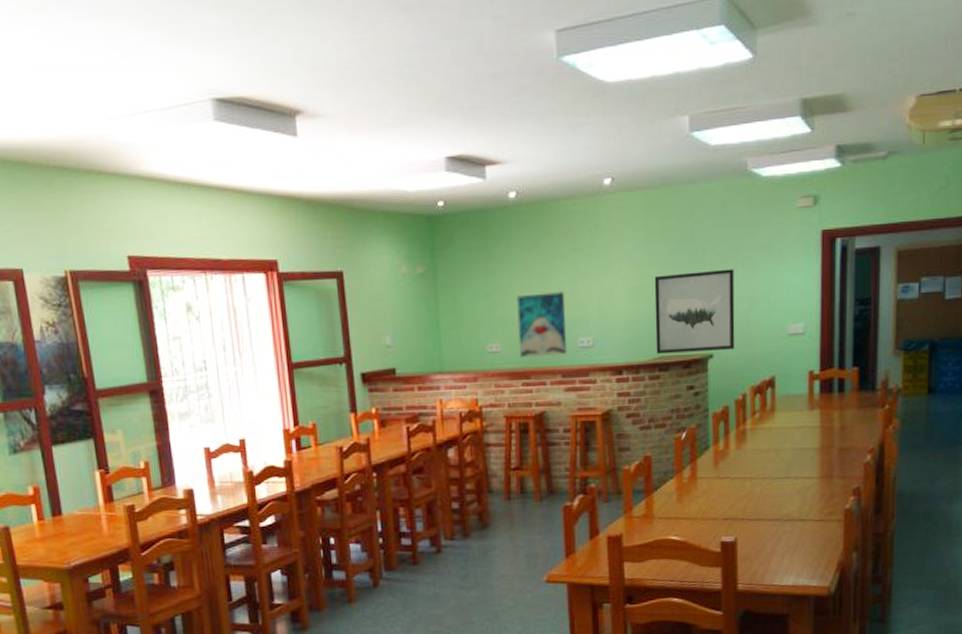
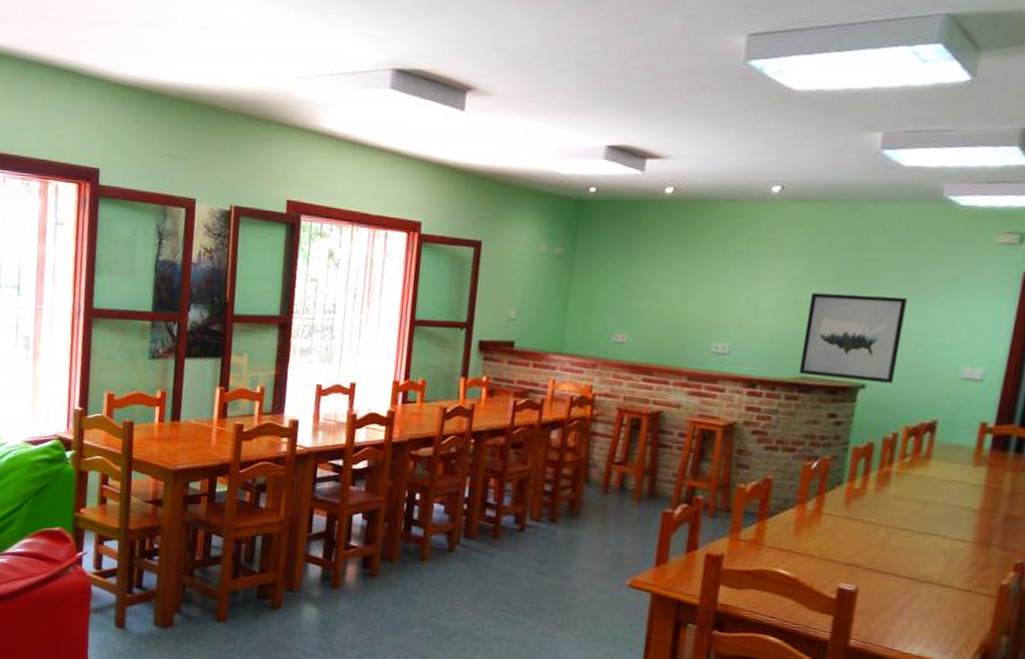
wall art: present [516,290,568,358] -> none [645,290,706,358]

